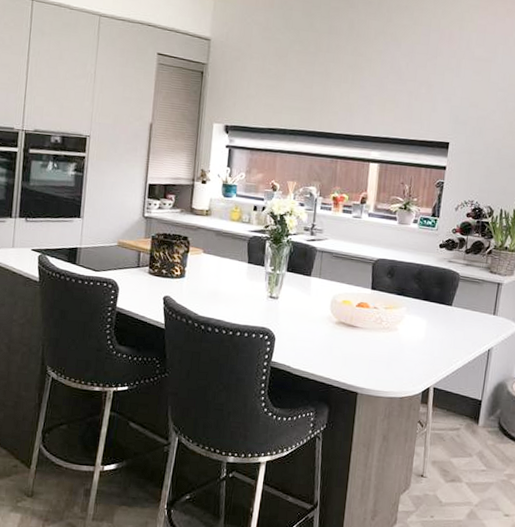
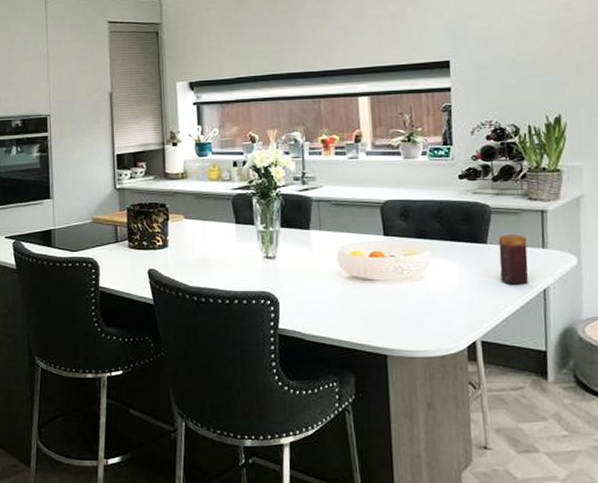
candle: none [457,300,483,344] -> present [498,234,529,285]

